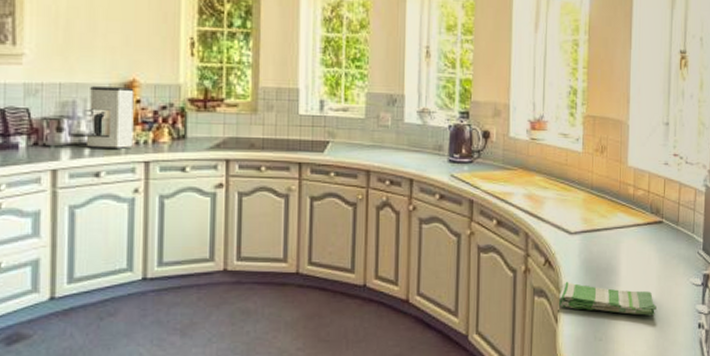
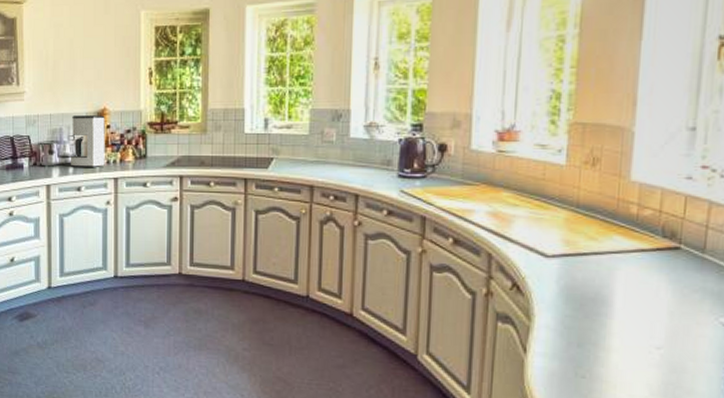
dish towel: present [559,281,656,315] -> none [529,308,666,357]

